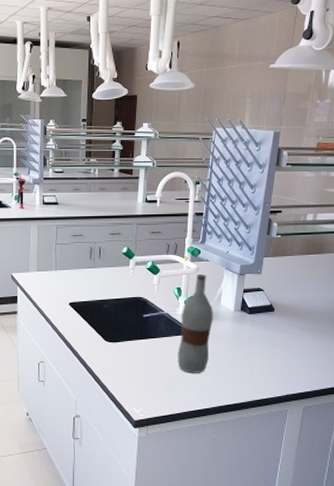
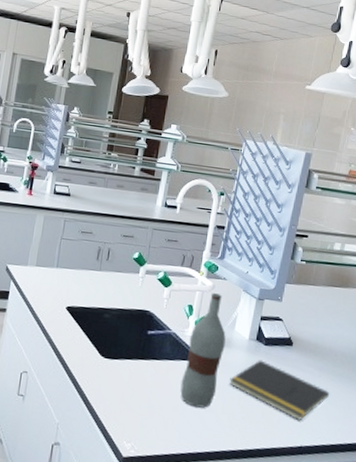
notepad: none [220,327,311,373] -> present [229,360,330,420]

